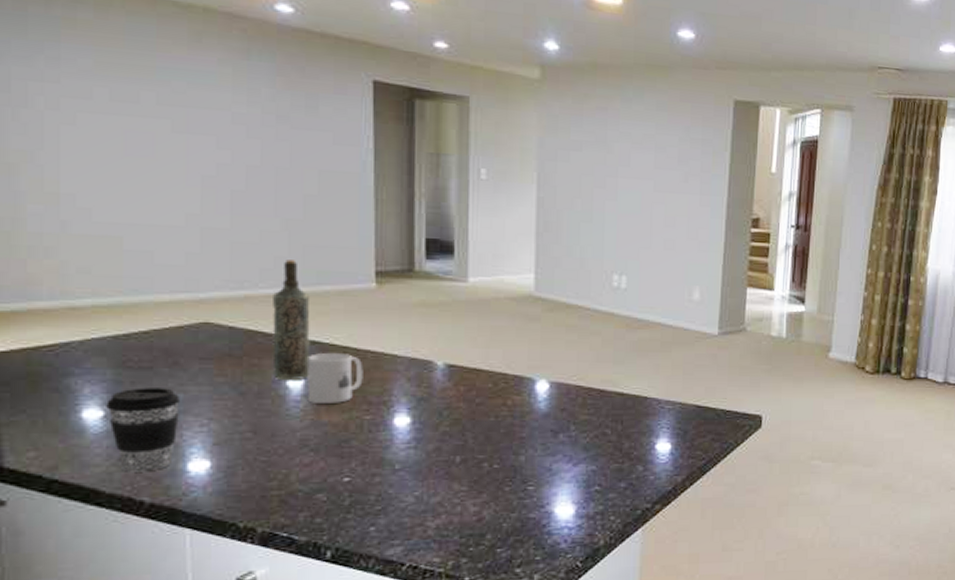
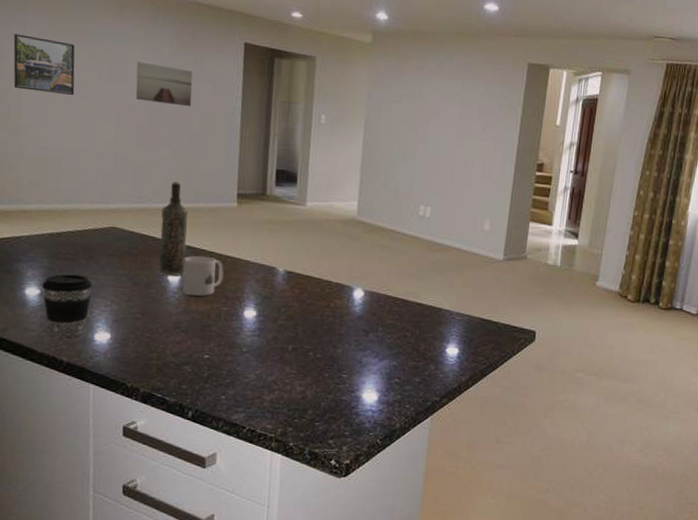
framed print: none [42,72,138,152] -> present [13,34,75,95]
wall art: none [226,106,306,164] -> present [136,61,193,107]

